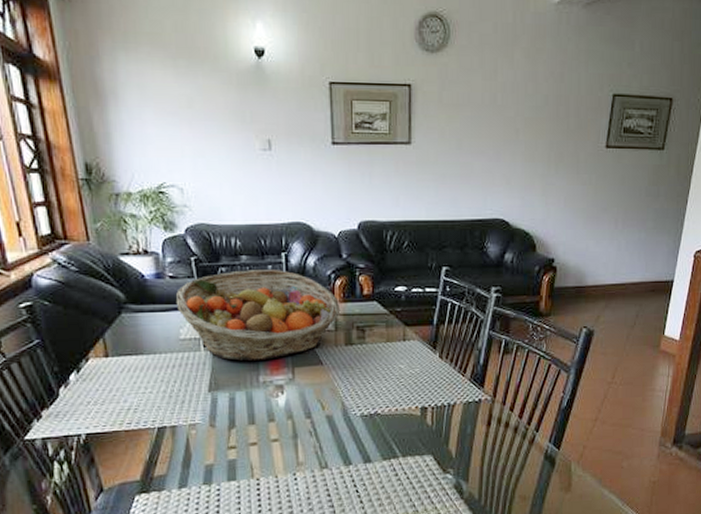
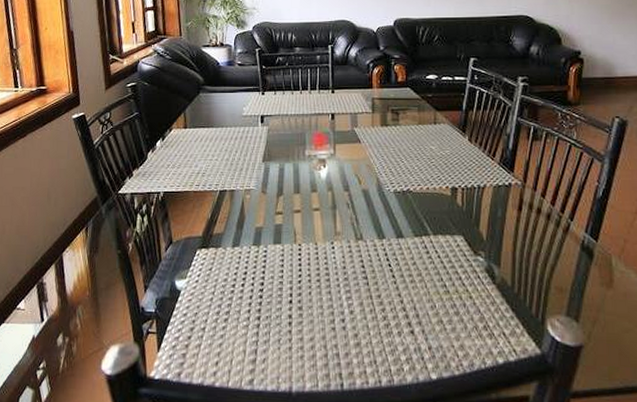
fruit basket: present [176,270,341,361] -> none [242,59,377,136]

